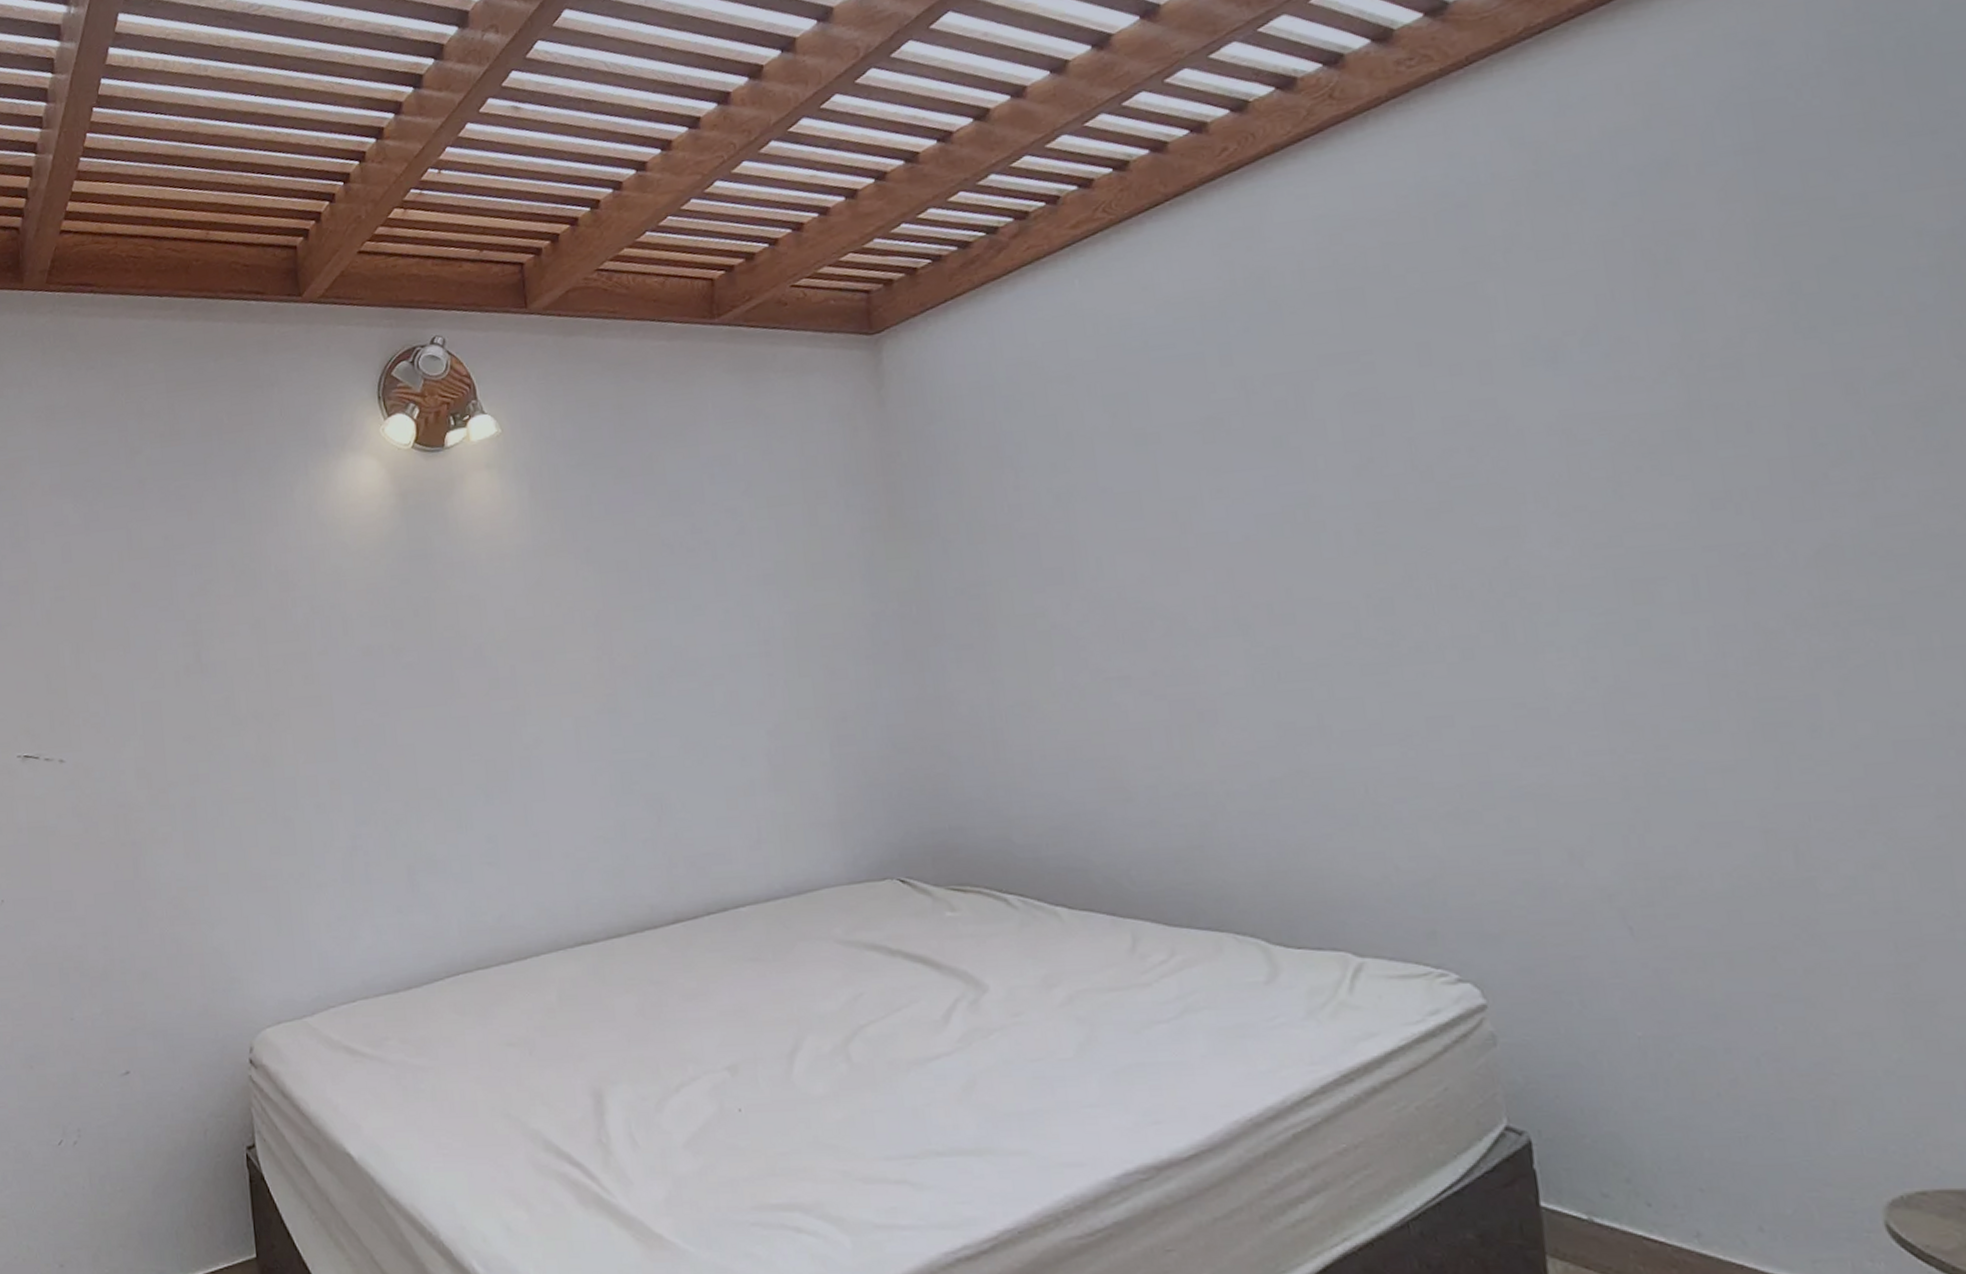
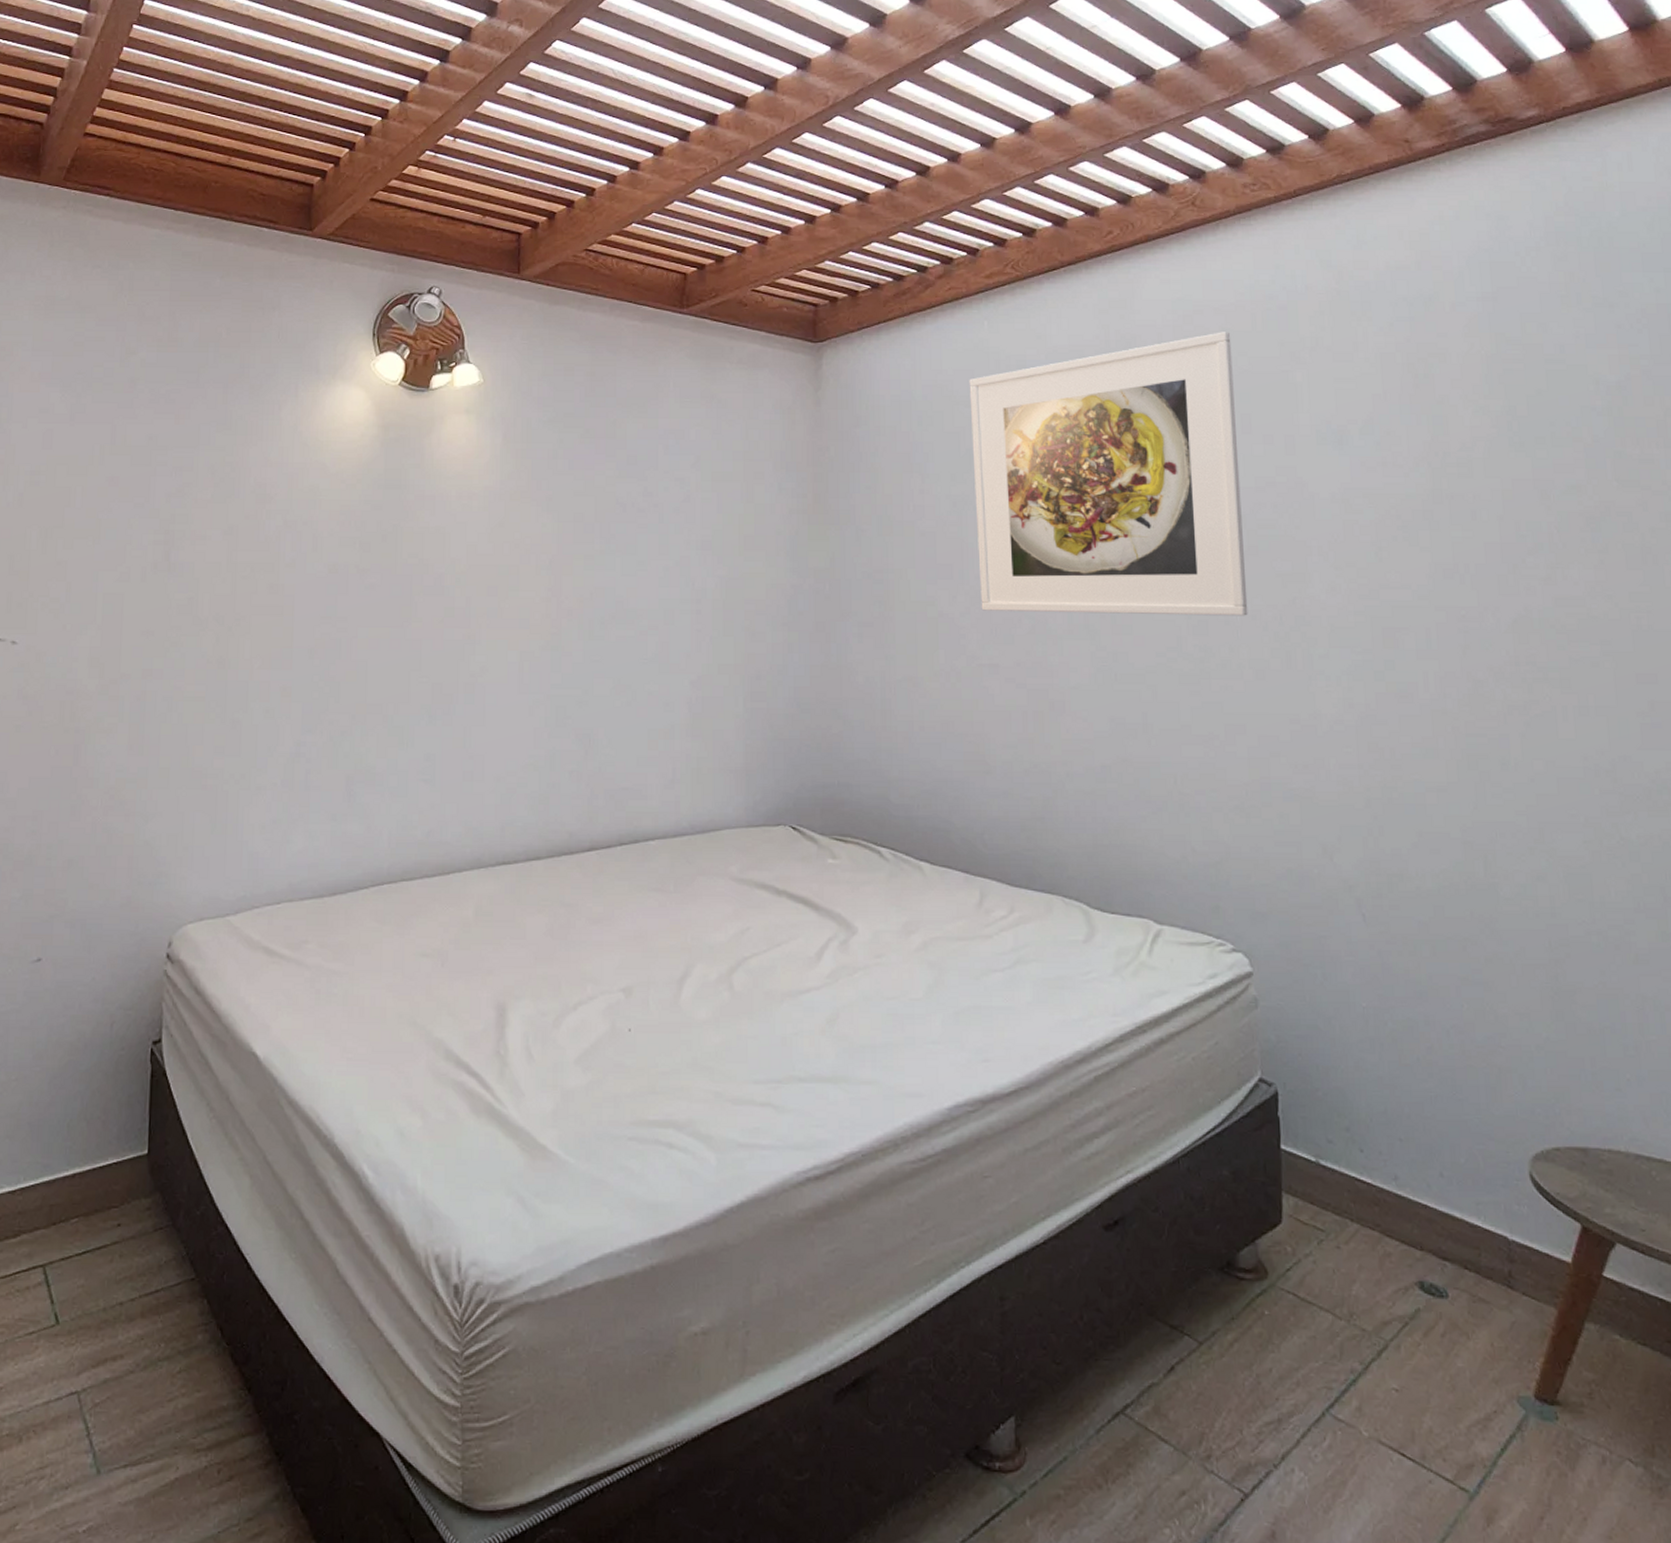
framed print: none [1062,246,1446,617] -> present [969,332,1248,616]

